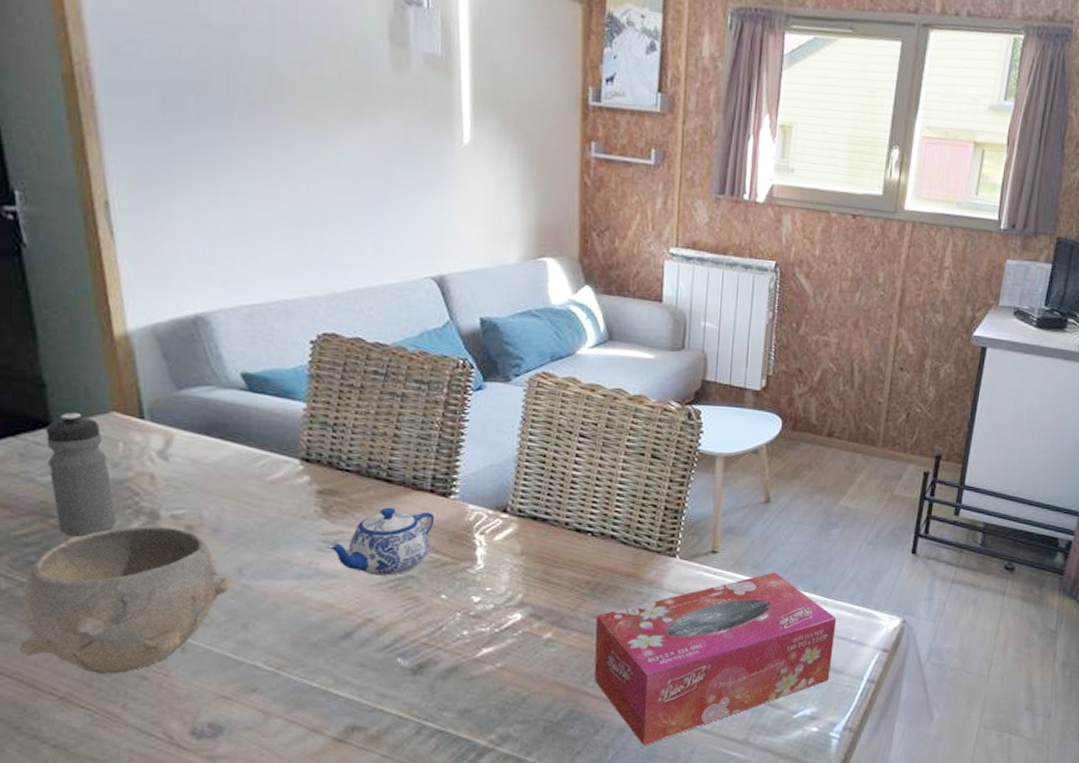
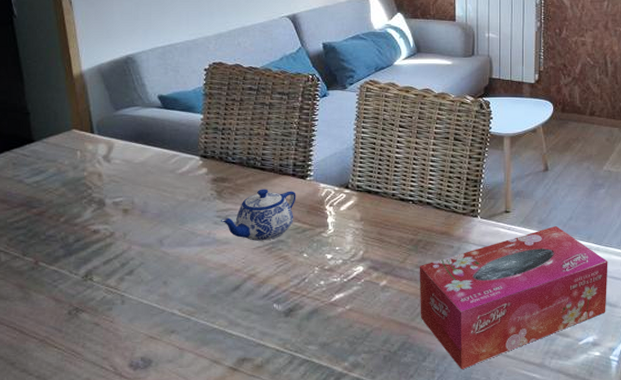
bowl: present [18,526,232,675] -> none [13,211,155,323]
water bottle: present [45,413,117,537] -> none [29,132,77,221]

